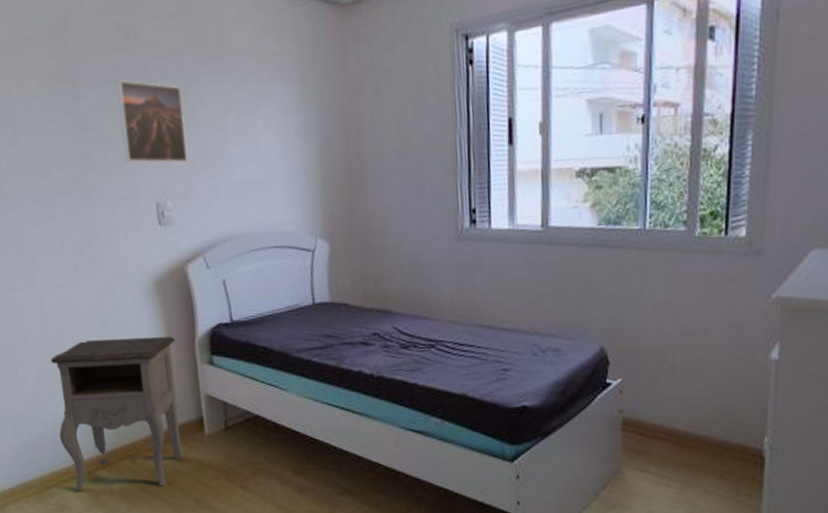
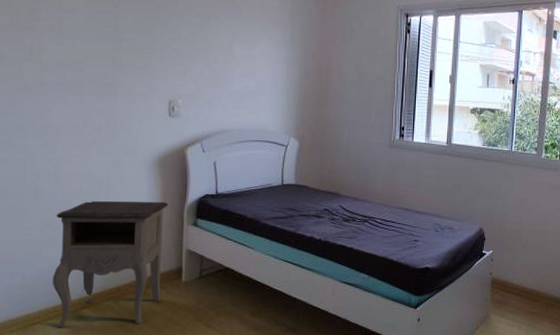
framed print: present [117,80,188,163] -> none [148,9,201,73]

